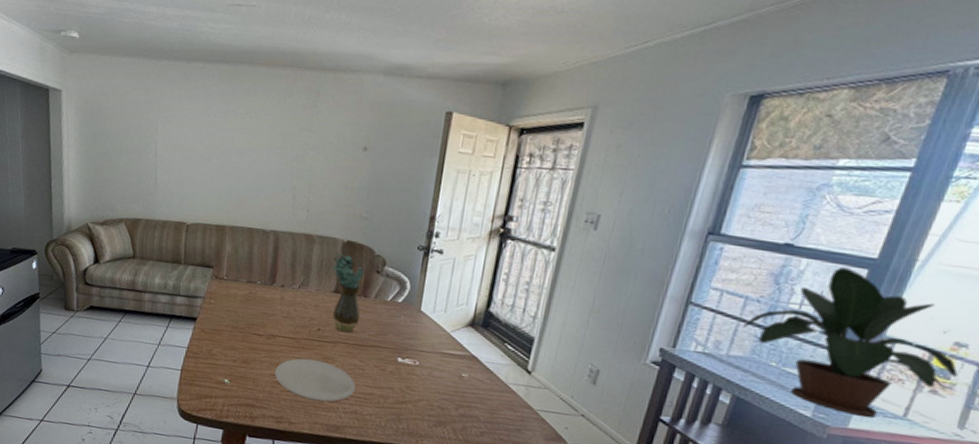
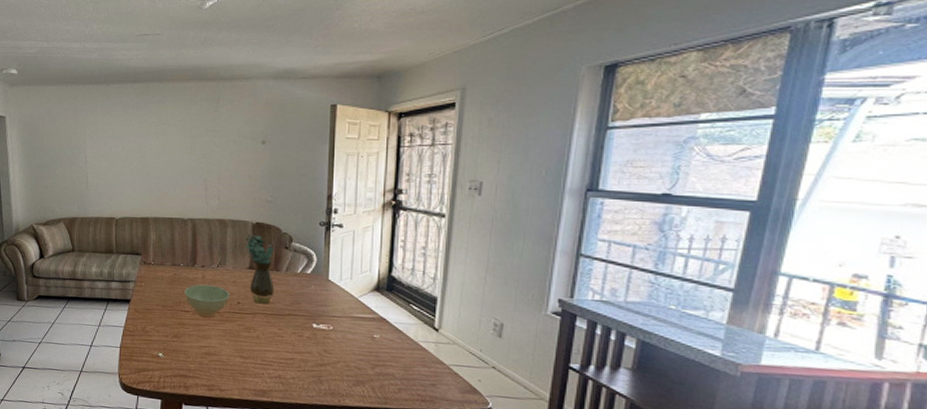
bowl: none [259,306,311,344] -> present [184,284,230,318]
plate: present [274,358,356,403] -> none [203,329,277,369]
potted plant: present [742,267,958,418] -> none [635,212,863,353]

